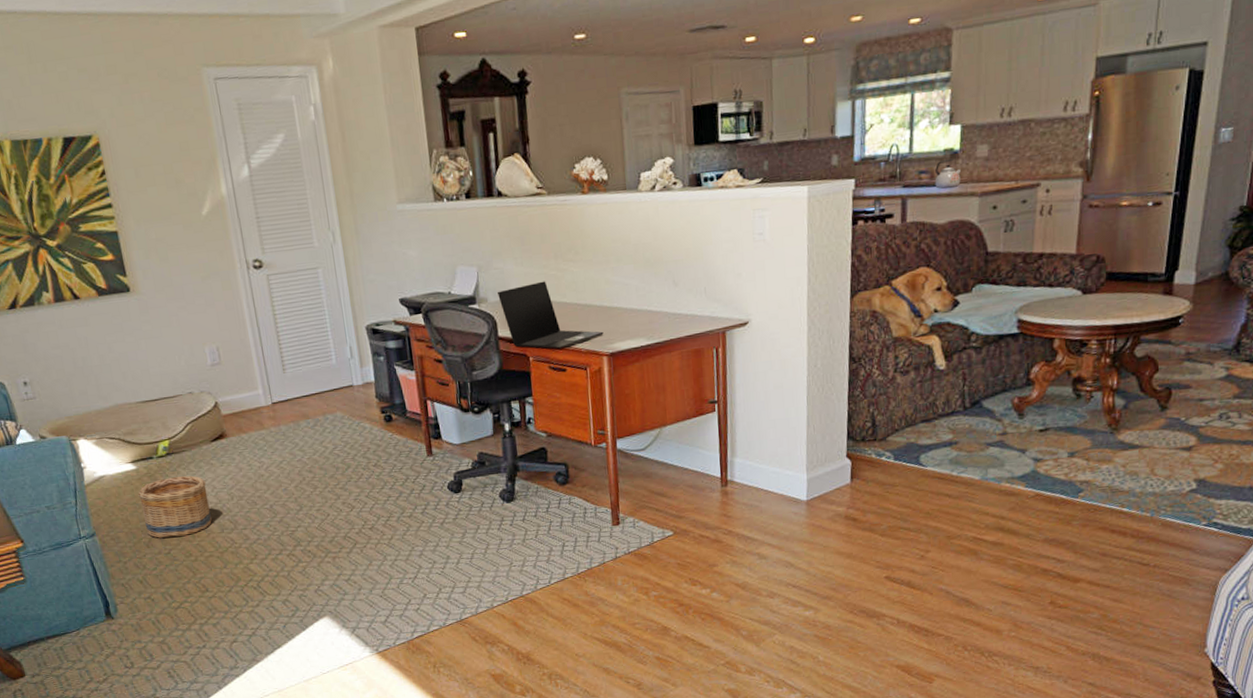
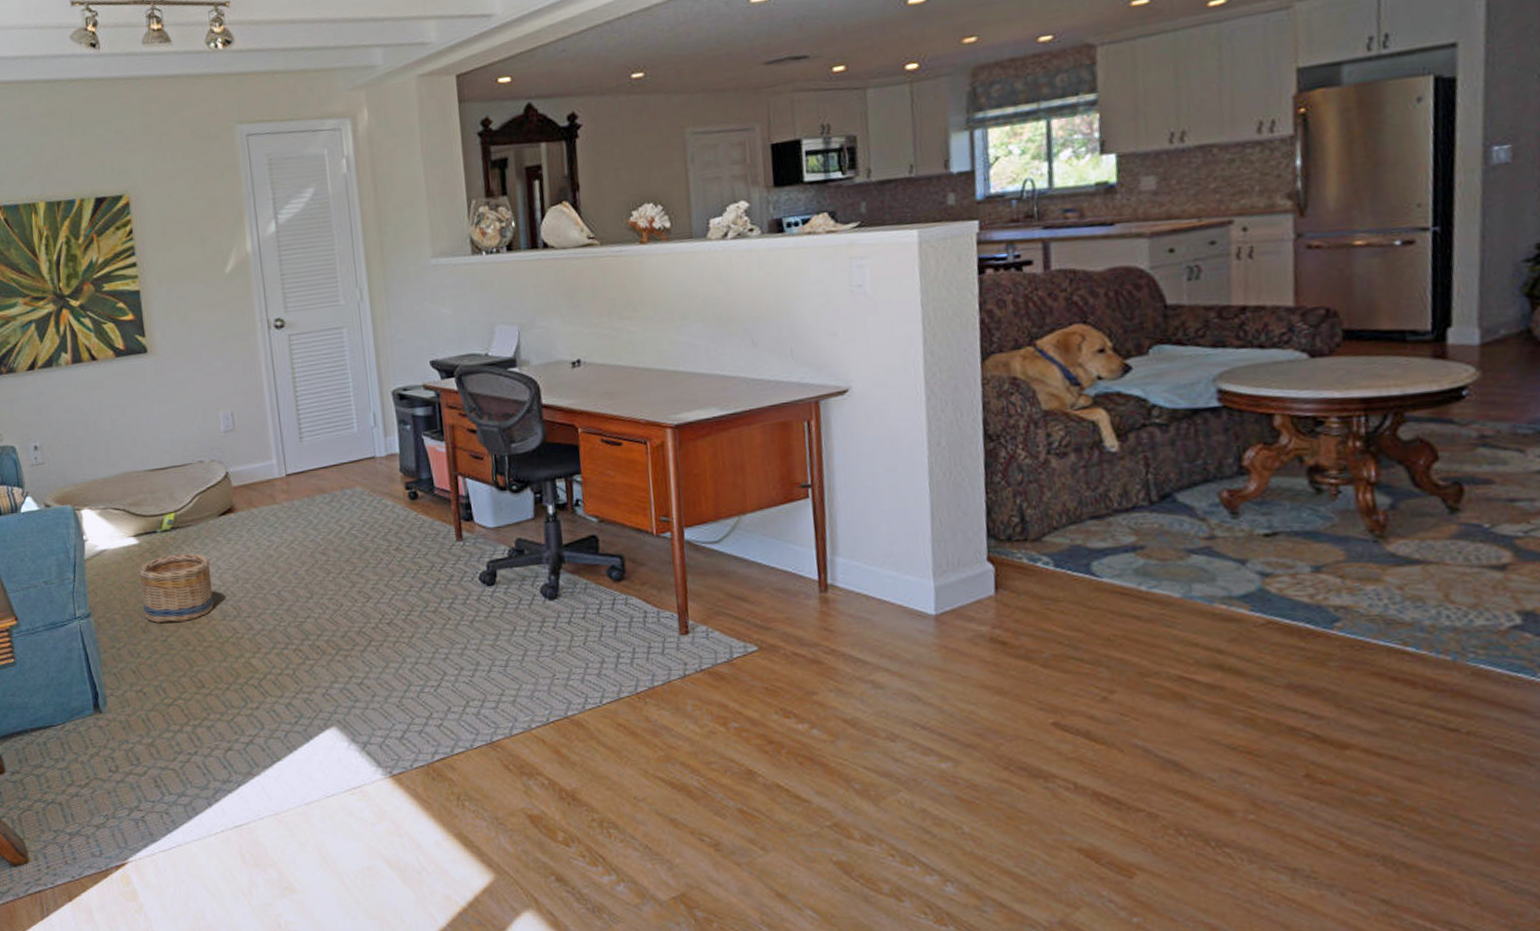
laptop: present [498,281,604,350] -> none [541,341,667,421]
kettle: present [935,158,962,190] -> none [1085,193,1122,230]

